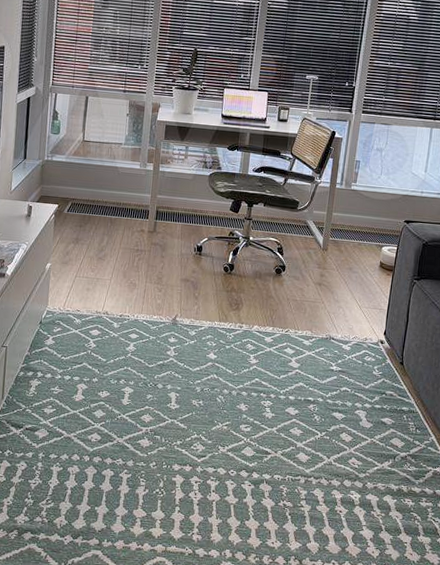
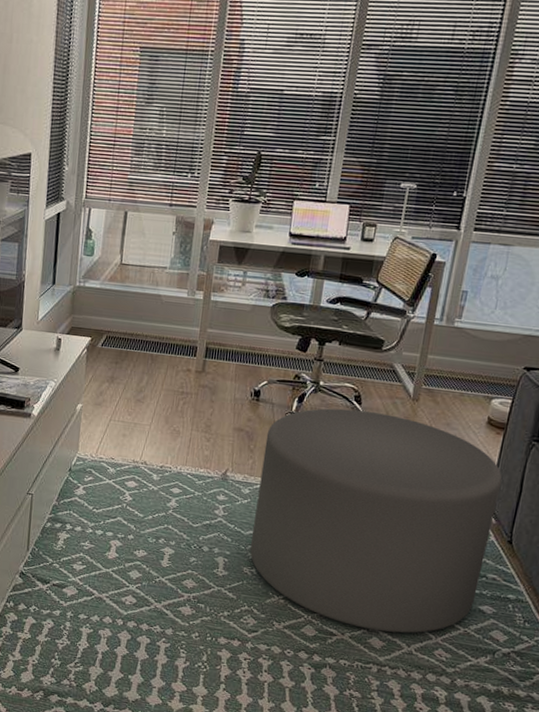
pouf: none [197,259,393,448] -> present [250,408,502,634]

